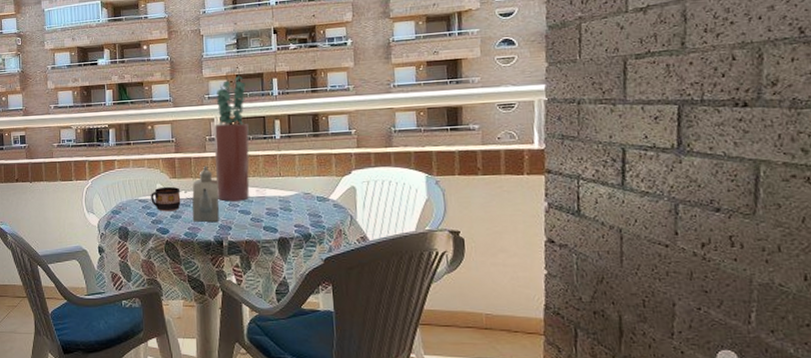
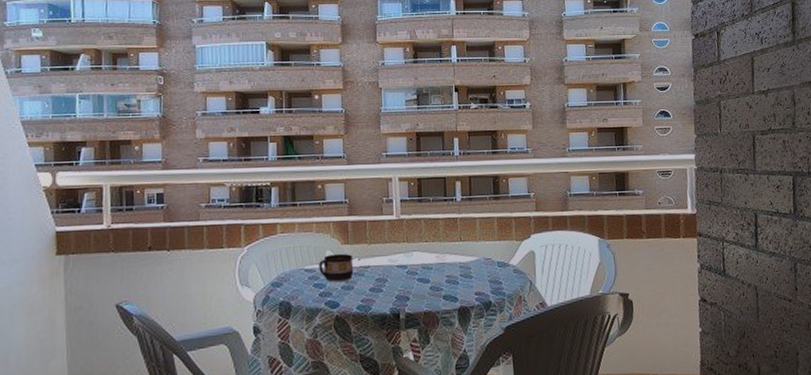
teapot: present [192,165,219,222] -> none [366,230,396,293]
vase: present [214,69,250,202] -> none [391,127,430,269]

